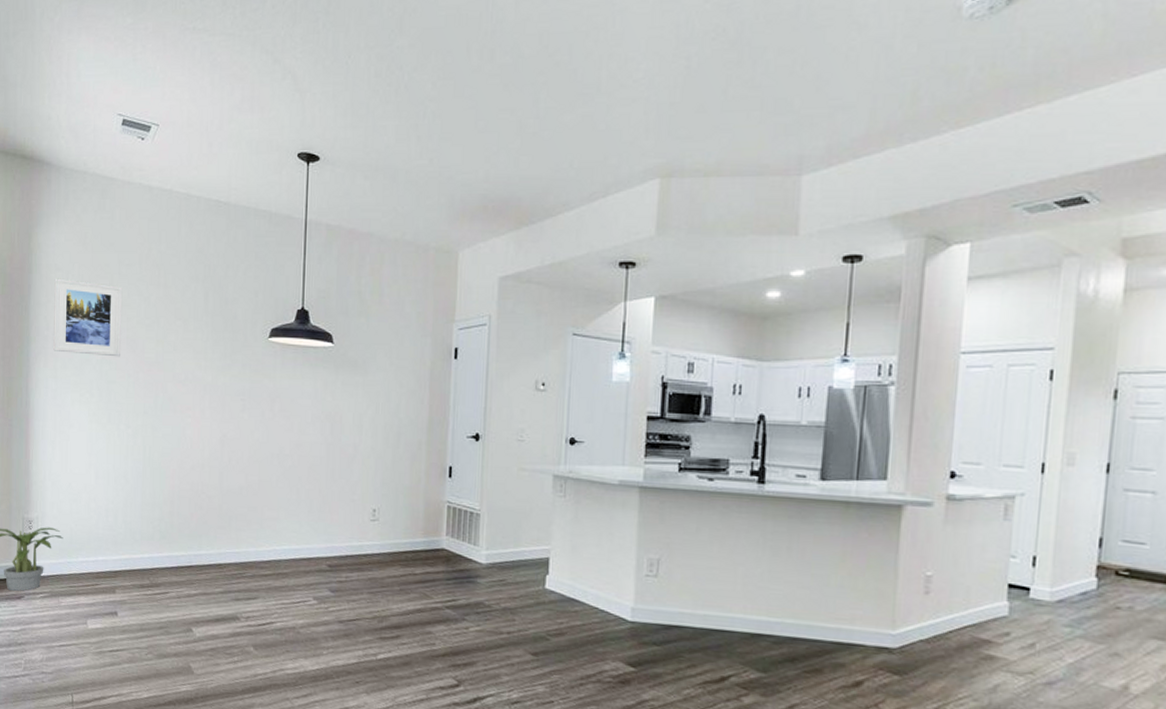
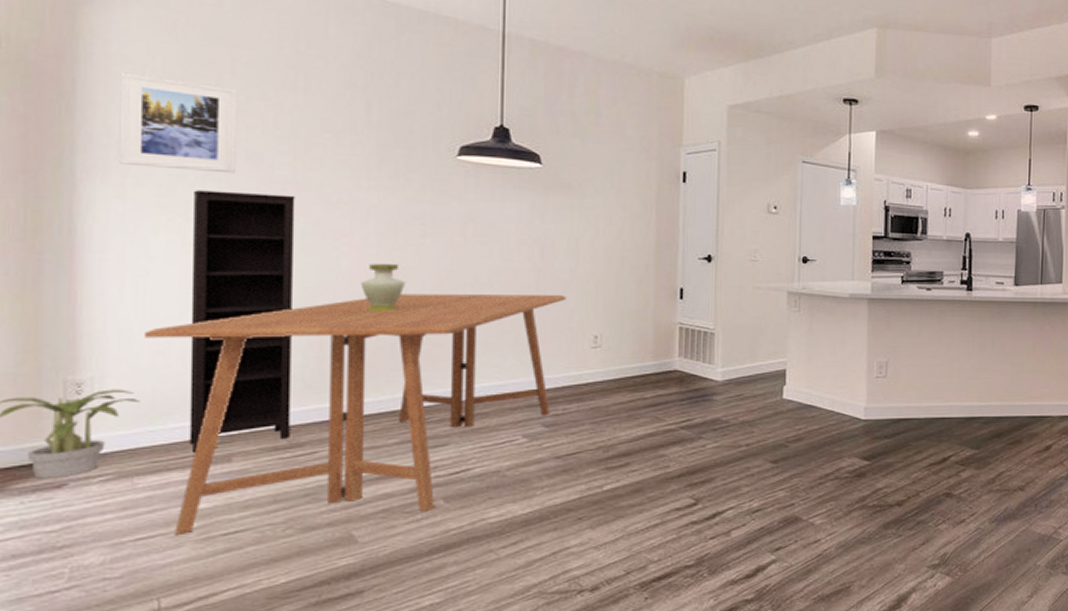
dining table: none [65,461,351,656] -> present [143,294,566,535]
bookcase: none [91,371,157,584] -> present [189,190,295,454]
vase: none [198,433,230,477] -> present [360,263,406,312]

